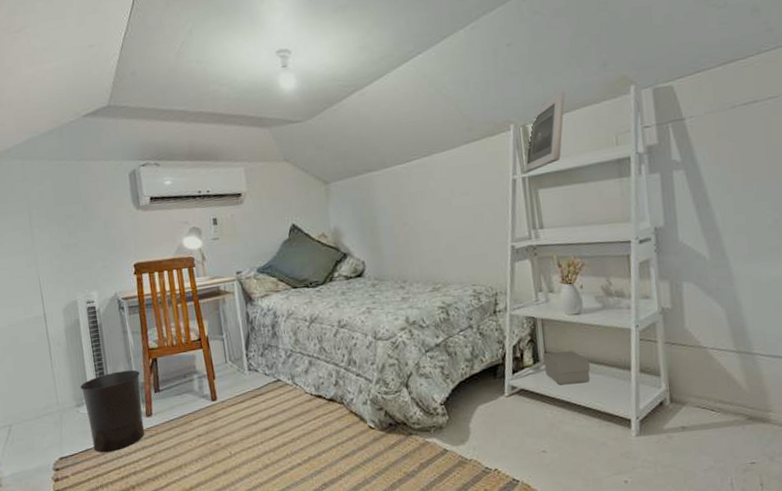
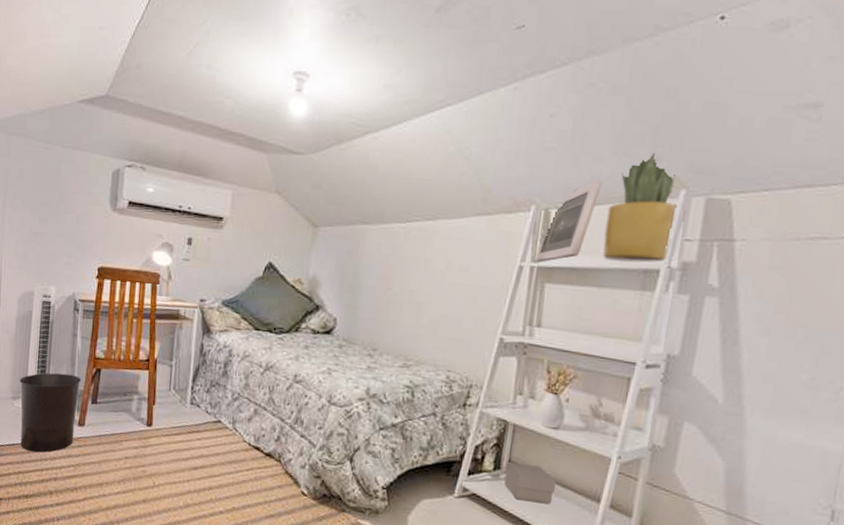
planter: none [575,59,634,158] -> present [602,153,677,263]

